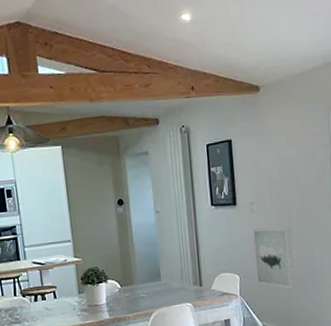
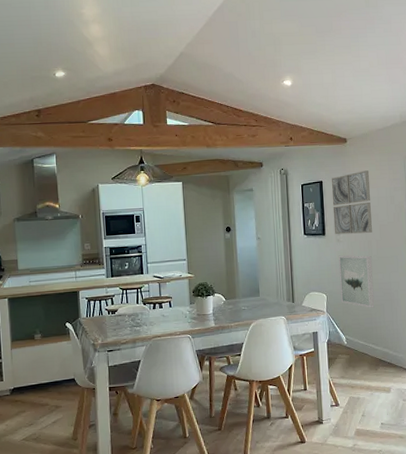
wall art: none [241,125,291,204] -> present [331,170,372,235]

